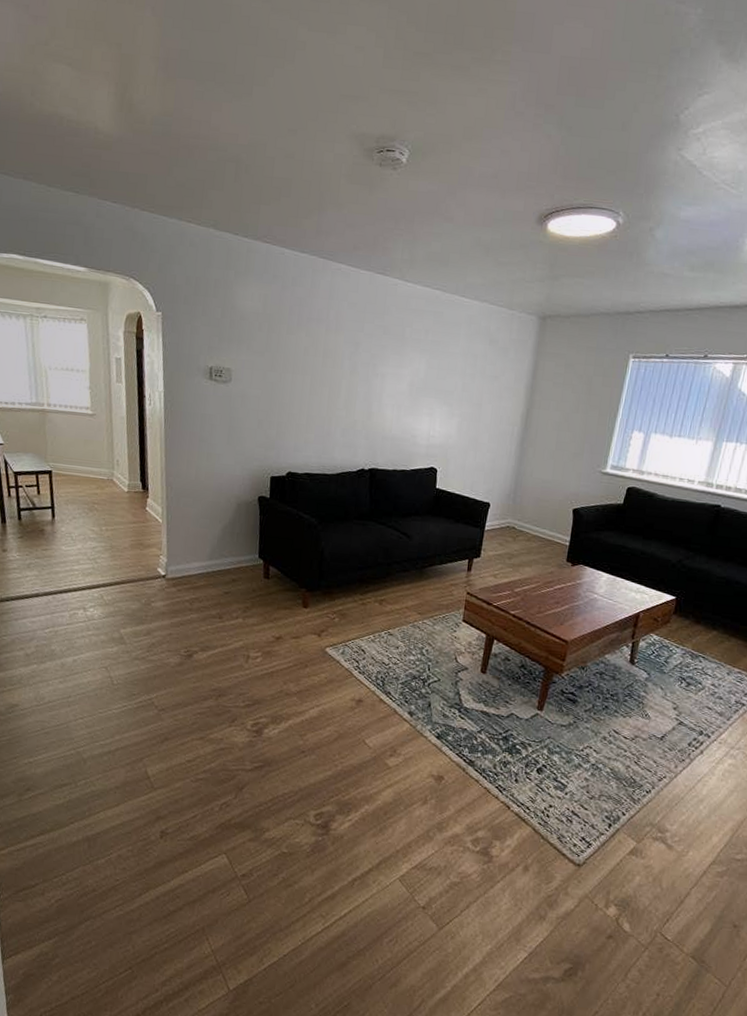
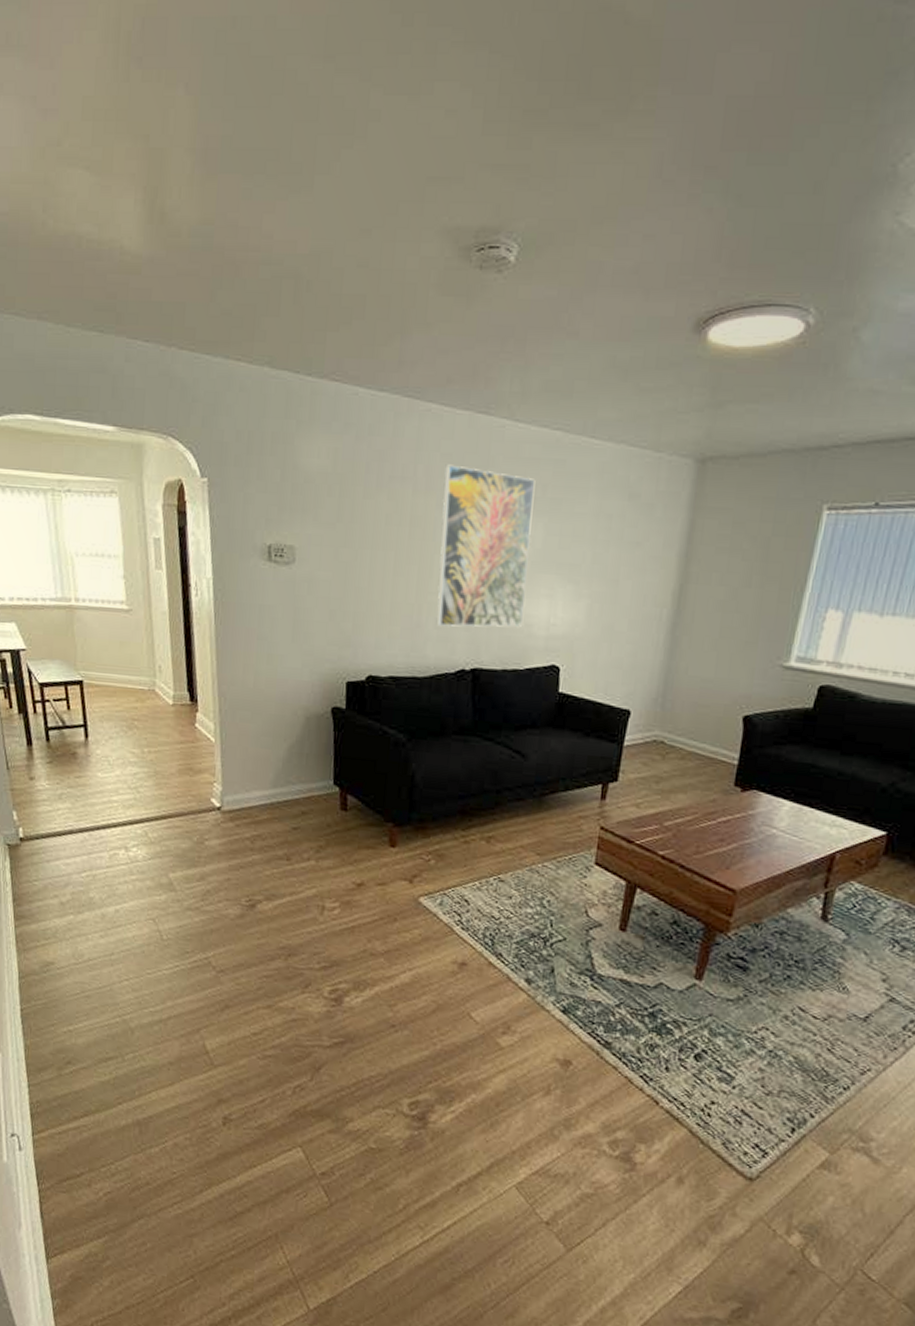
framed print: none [343,311,420,437] -> present [437,464,536,628]

